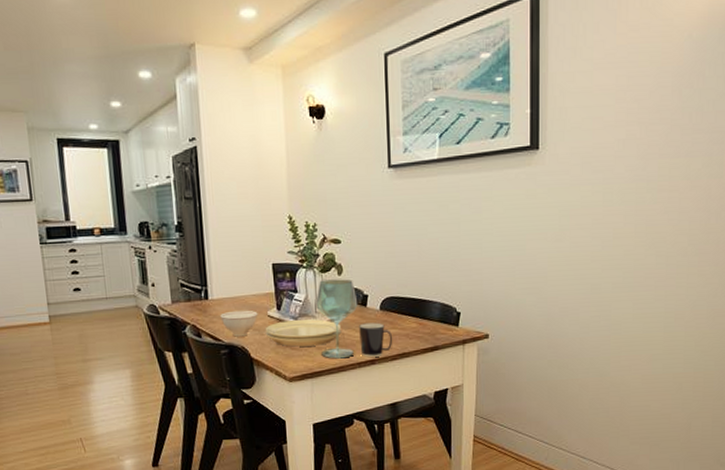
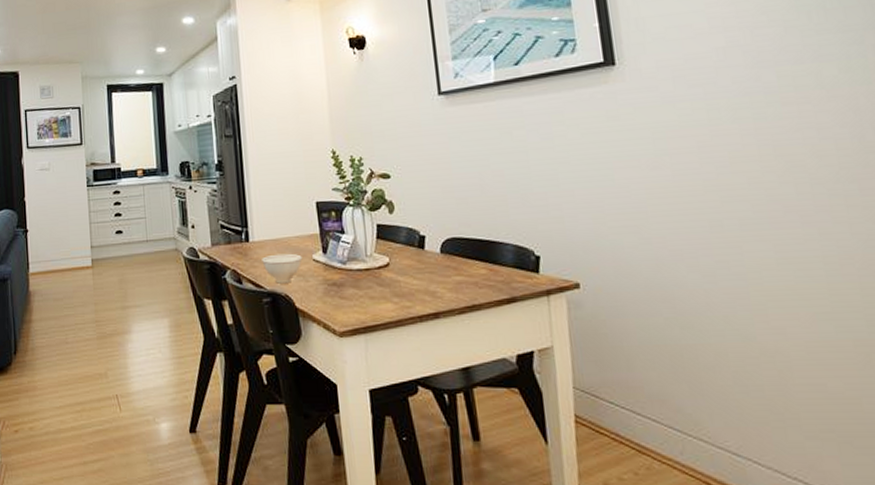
plate: present [265,319,342,347] -> none [310,264,398,296]
wine glass: present [316,279,358,359] -> none [365,217,415,311]
mug: present [359,322,393,358] -> none [417,268,459,311]

